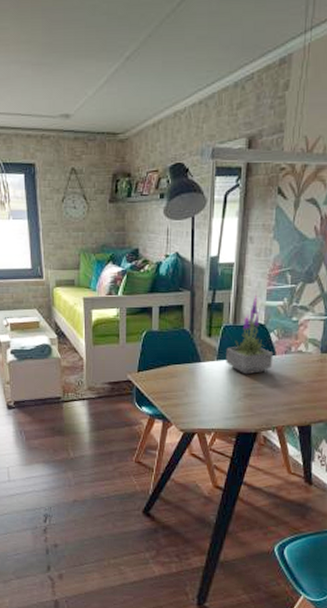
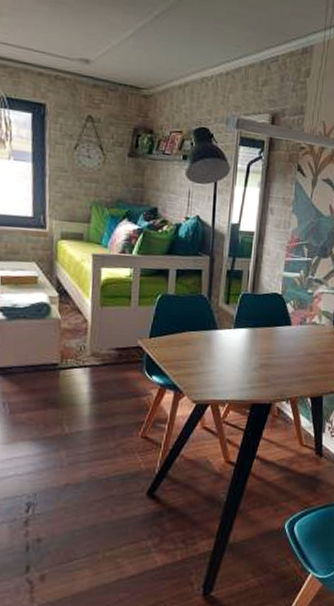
potted plant: present [226,294,274,375] -> none [243,265,290,345]

